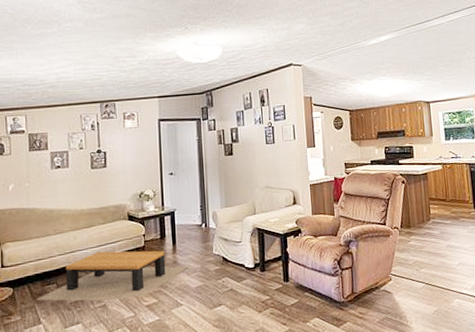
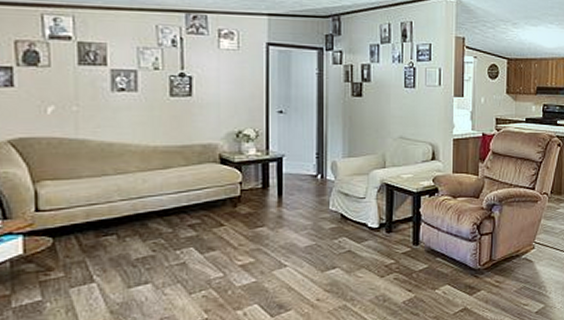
coffee table: present [36,250,188,302] -> none [87,199,296,258]

